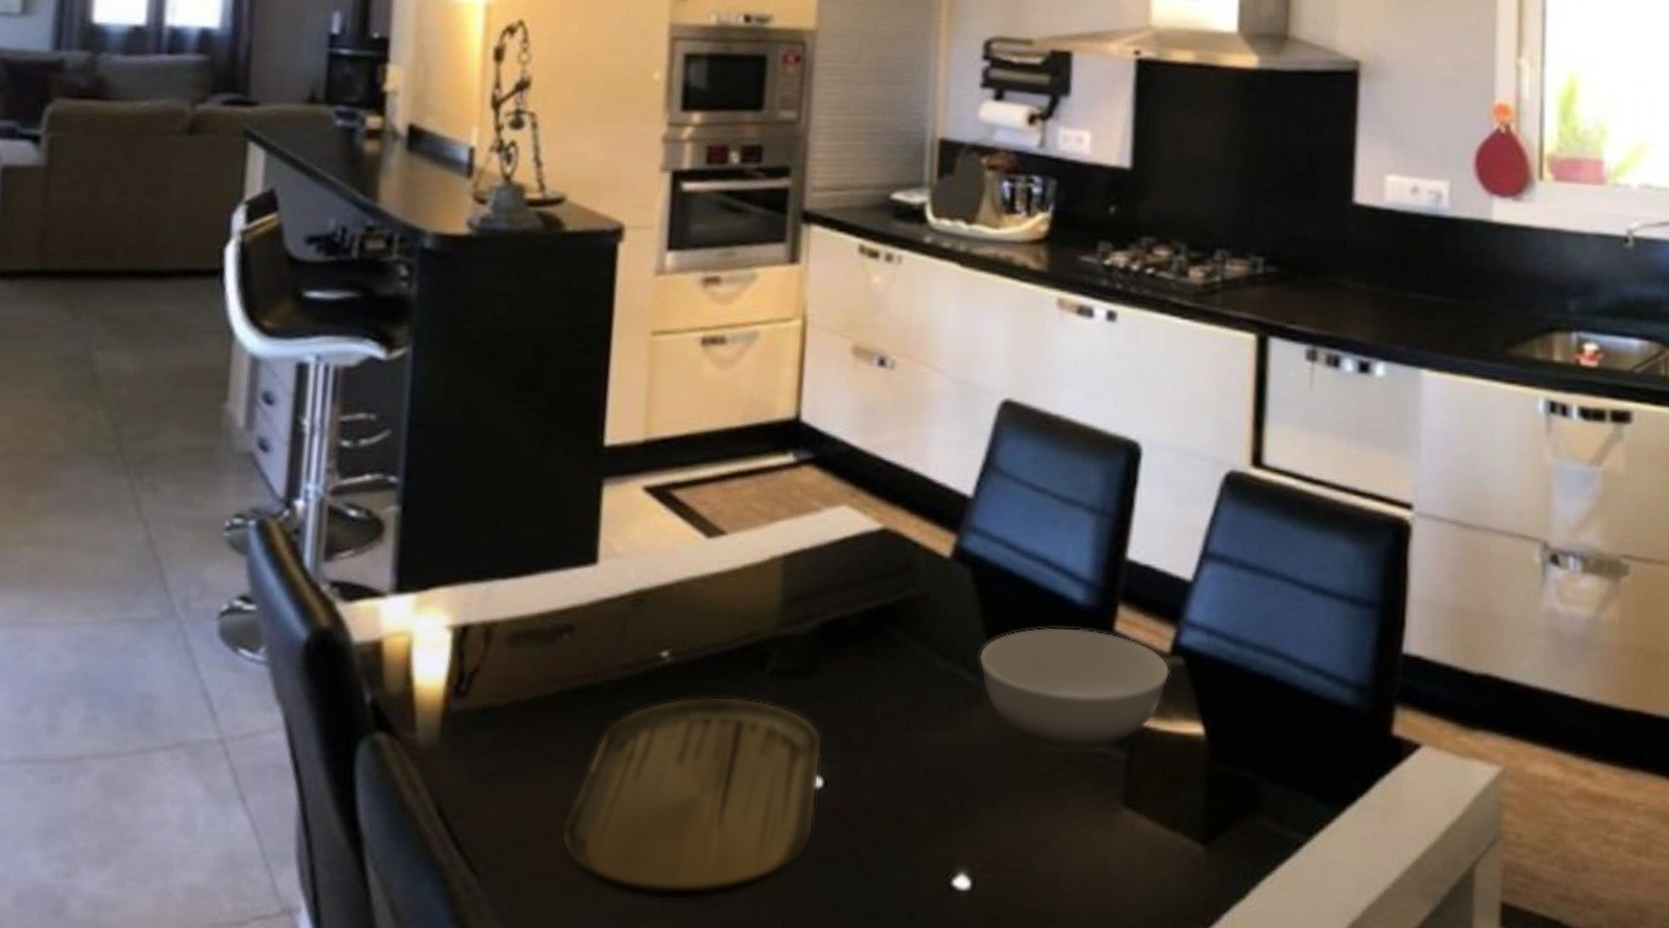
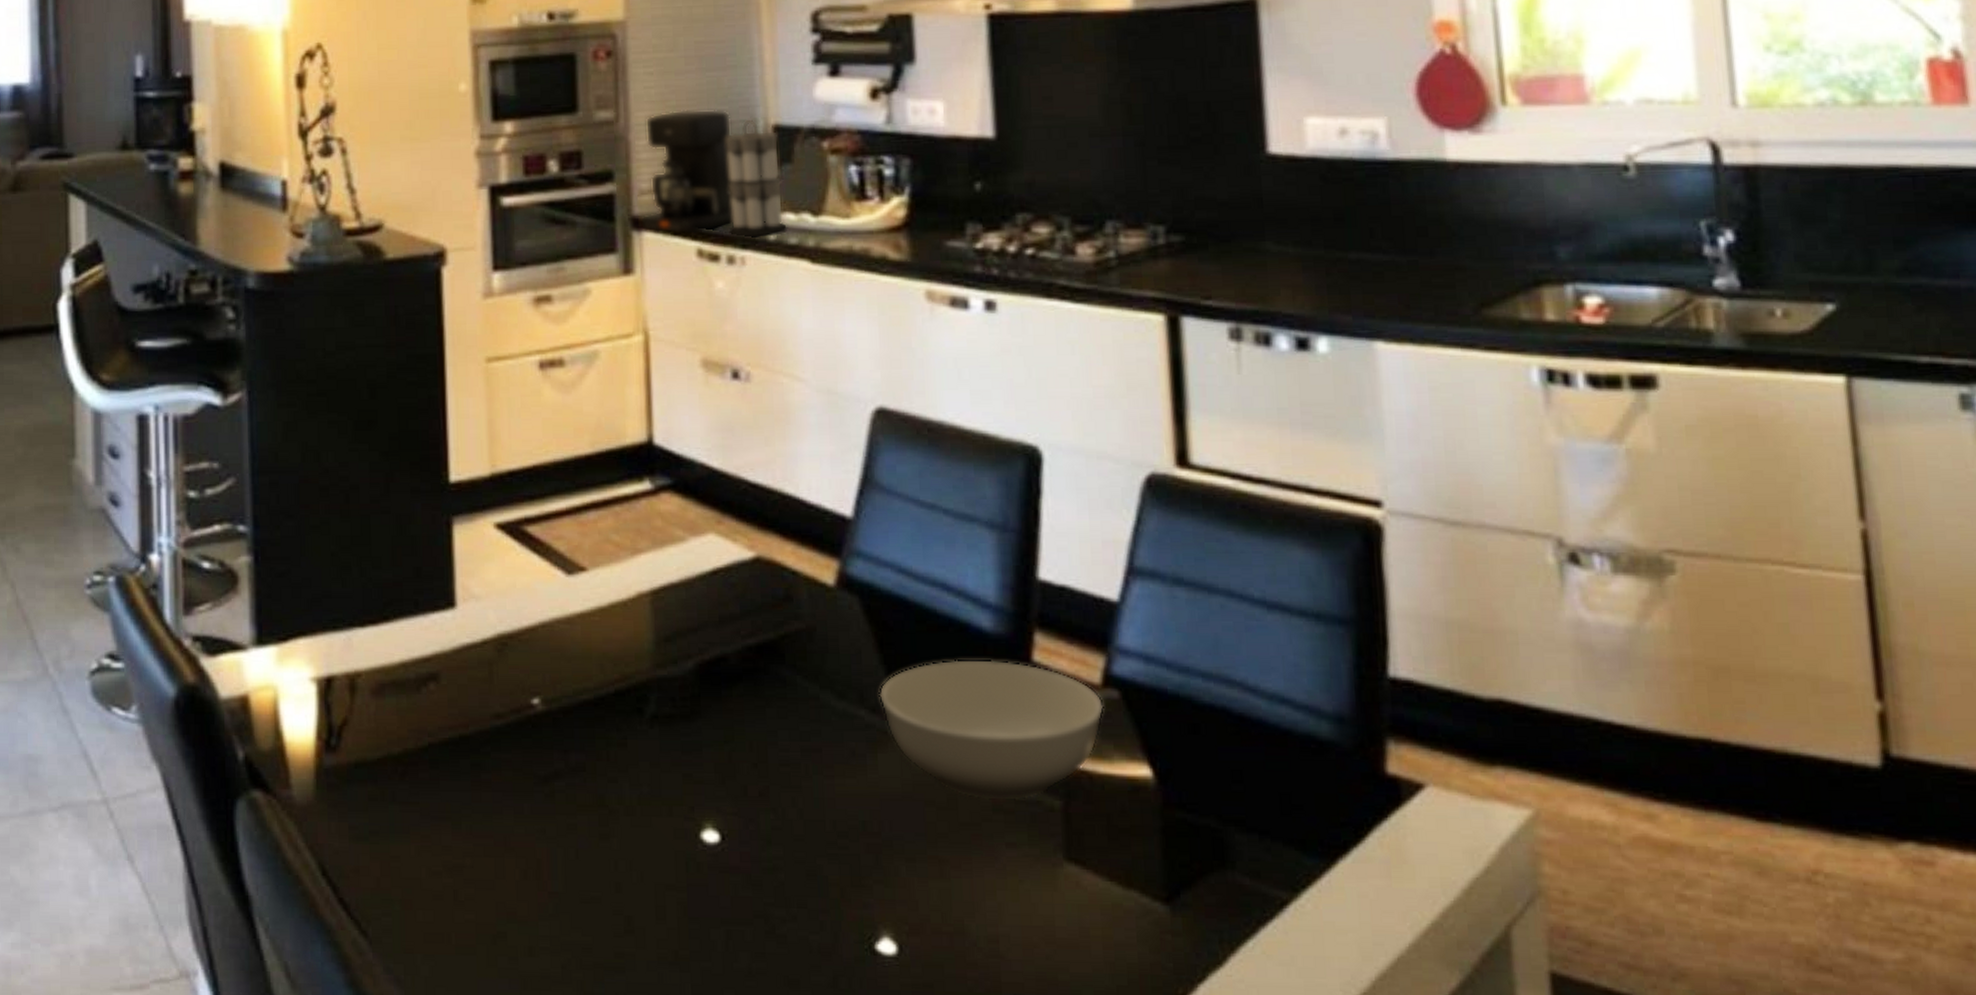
placemat: present [561,696,823,901] -> none [448,745,716,966]
coffee maker: none [809,117,903,232] -> present [640,109,733,235]
spice rack: none [888,132,944,241] -> present [724,119,789,239]

